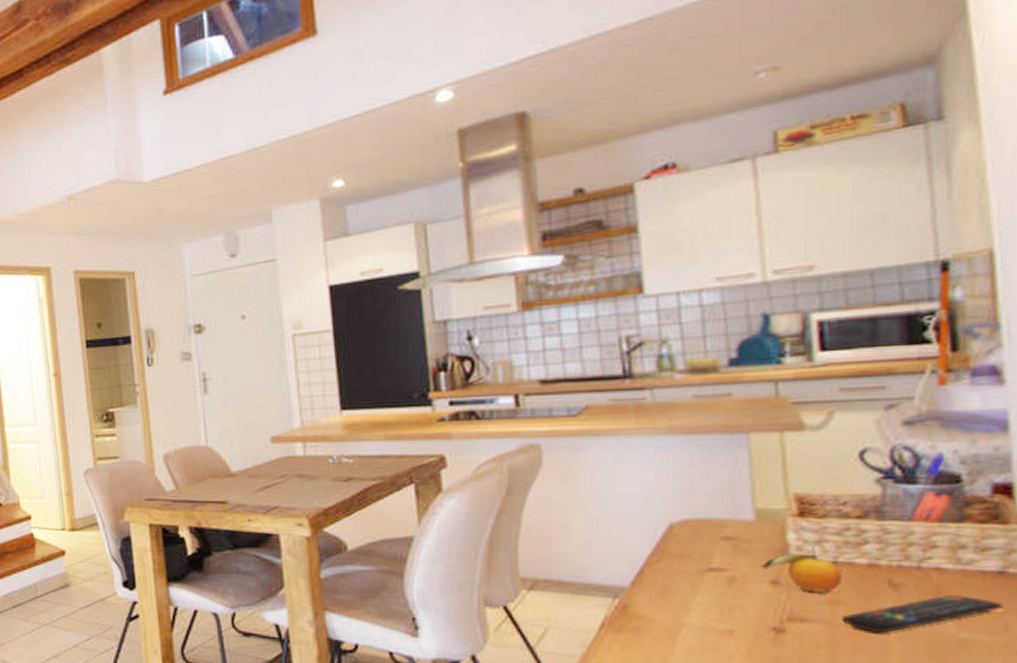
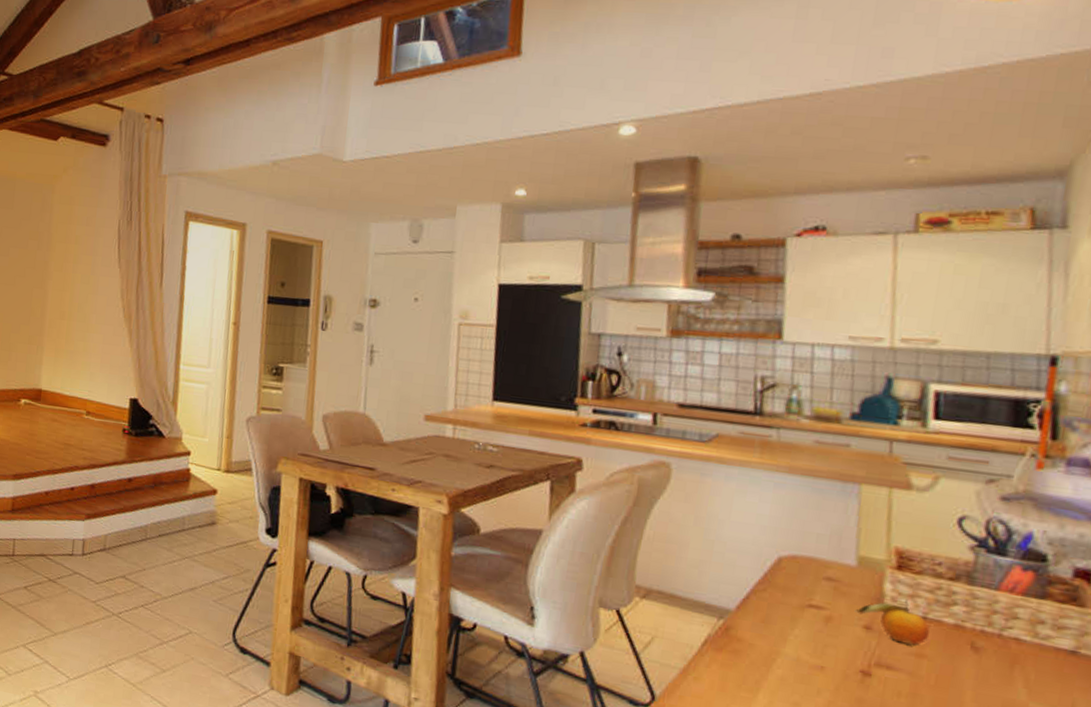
remote control: present [842,594,1003,634] -> none [925,665,1072,692]

